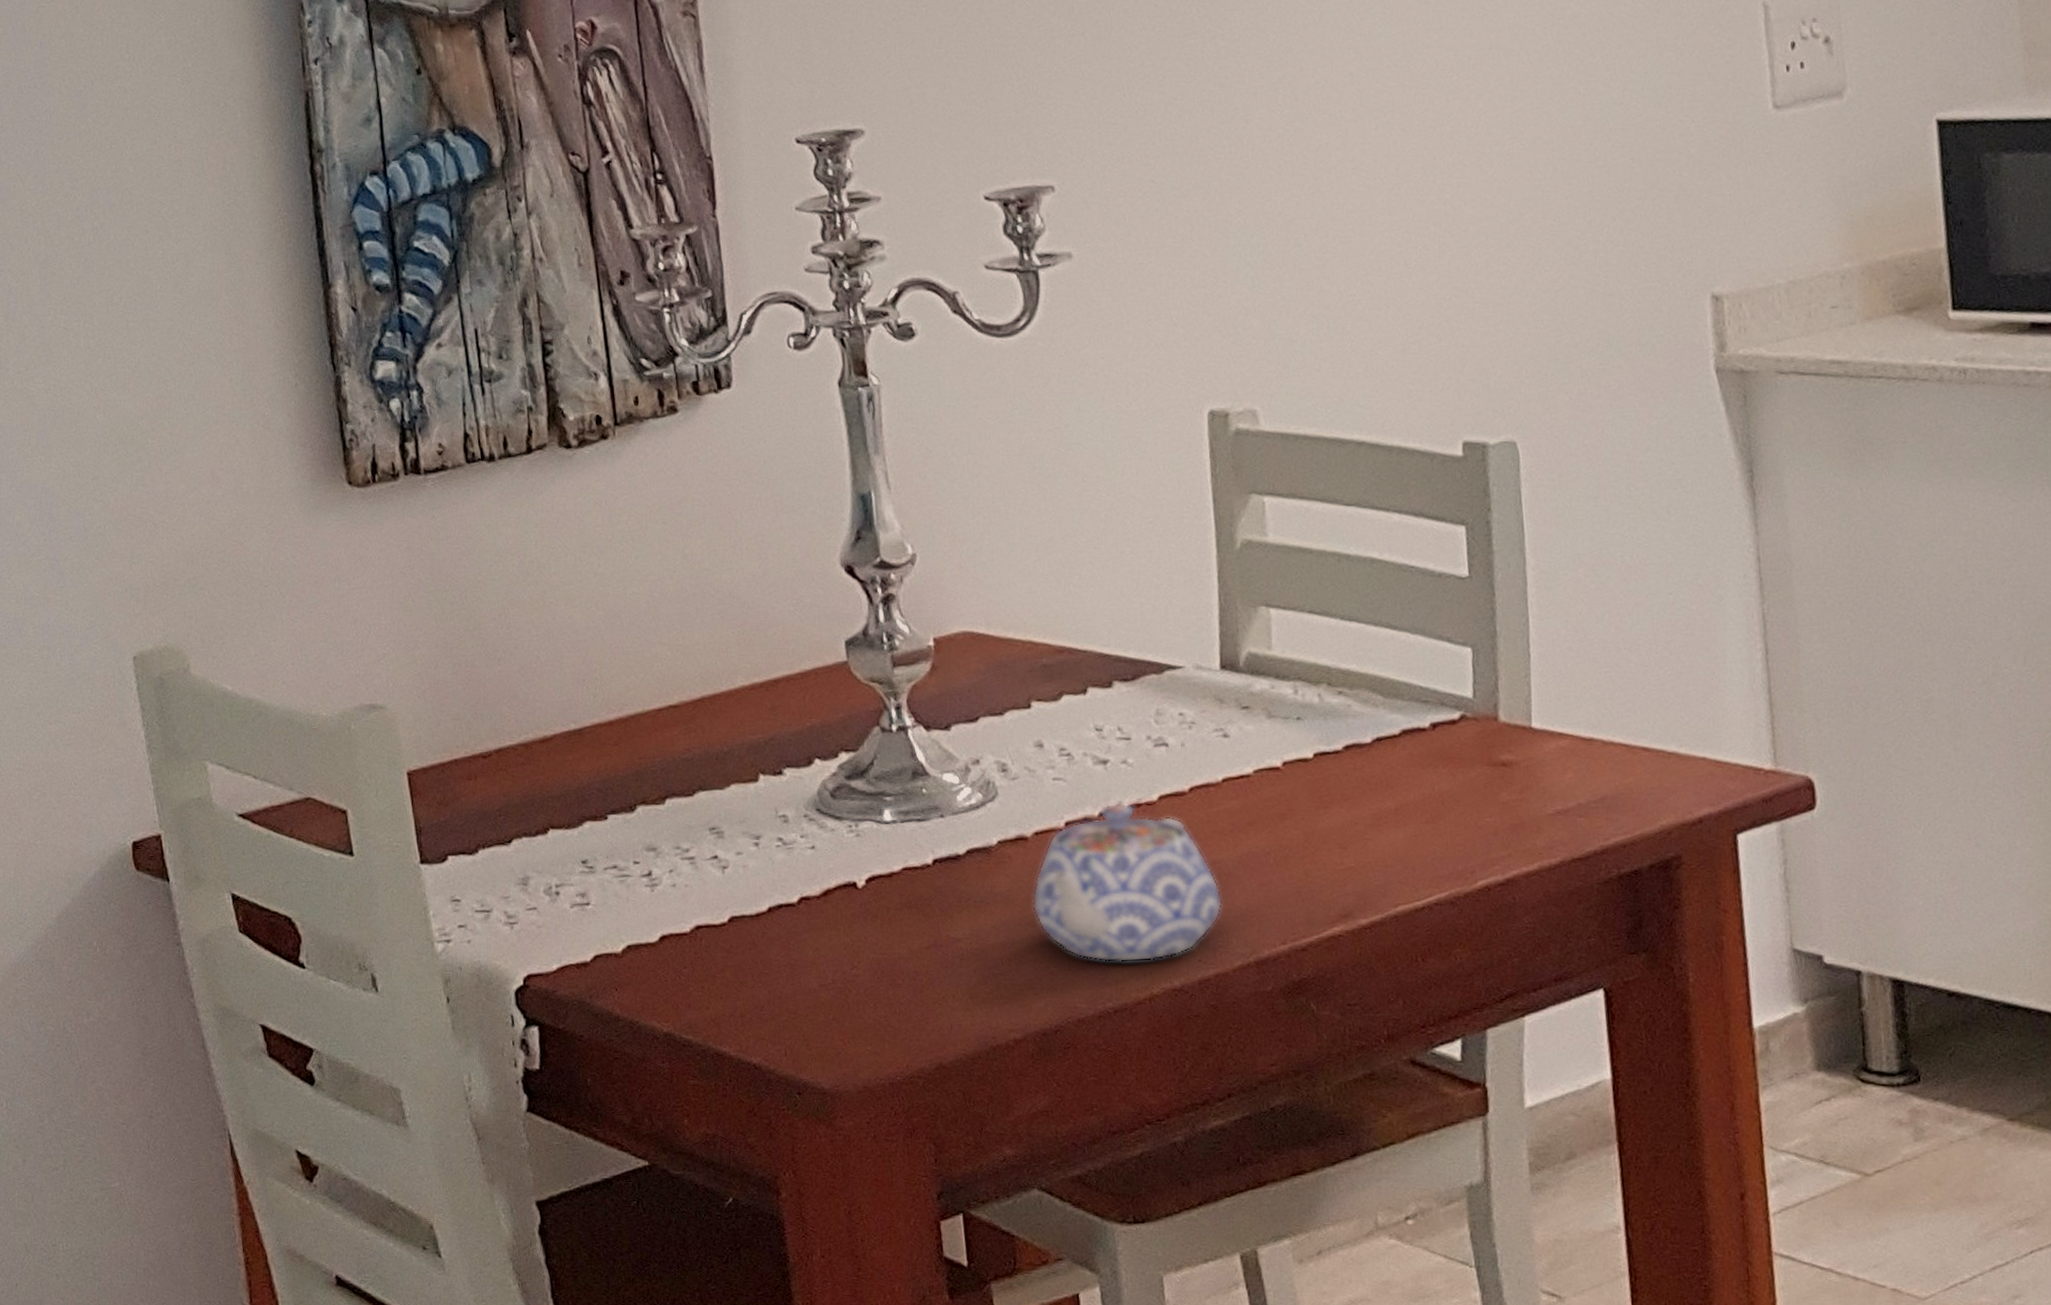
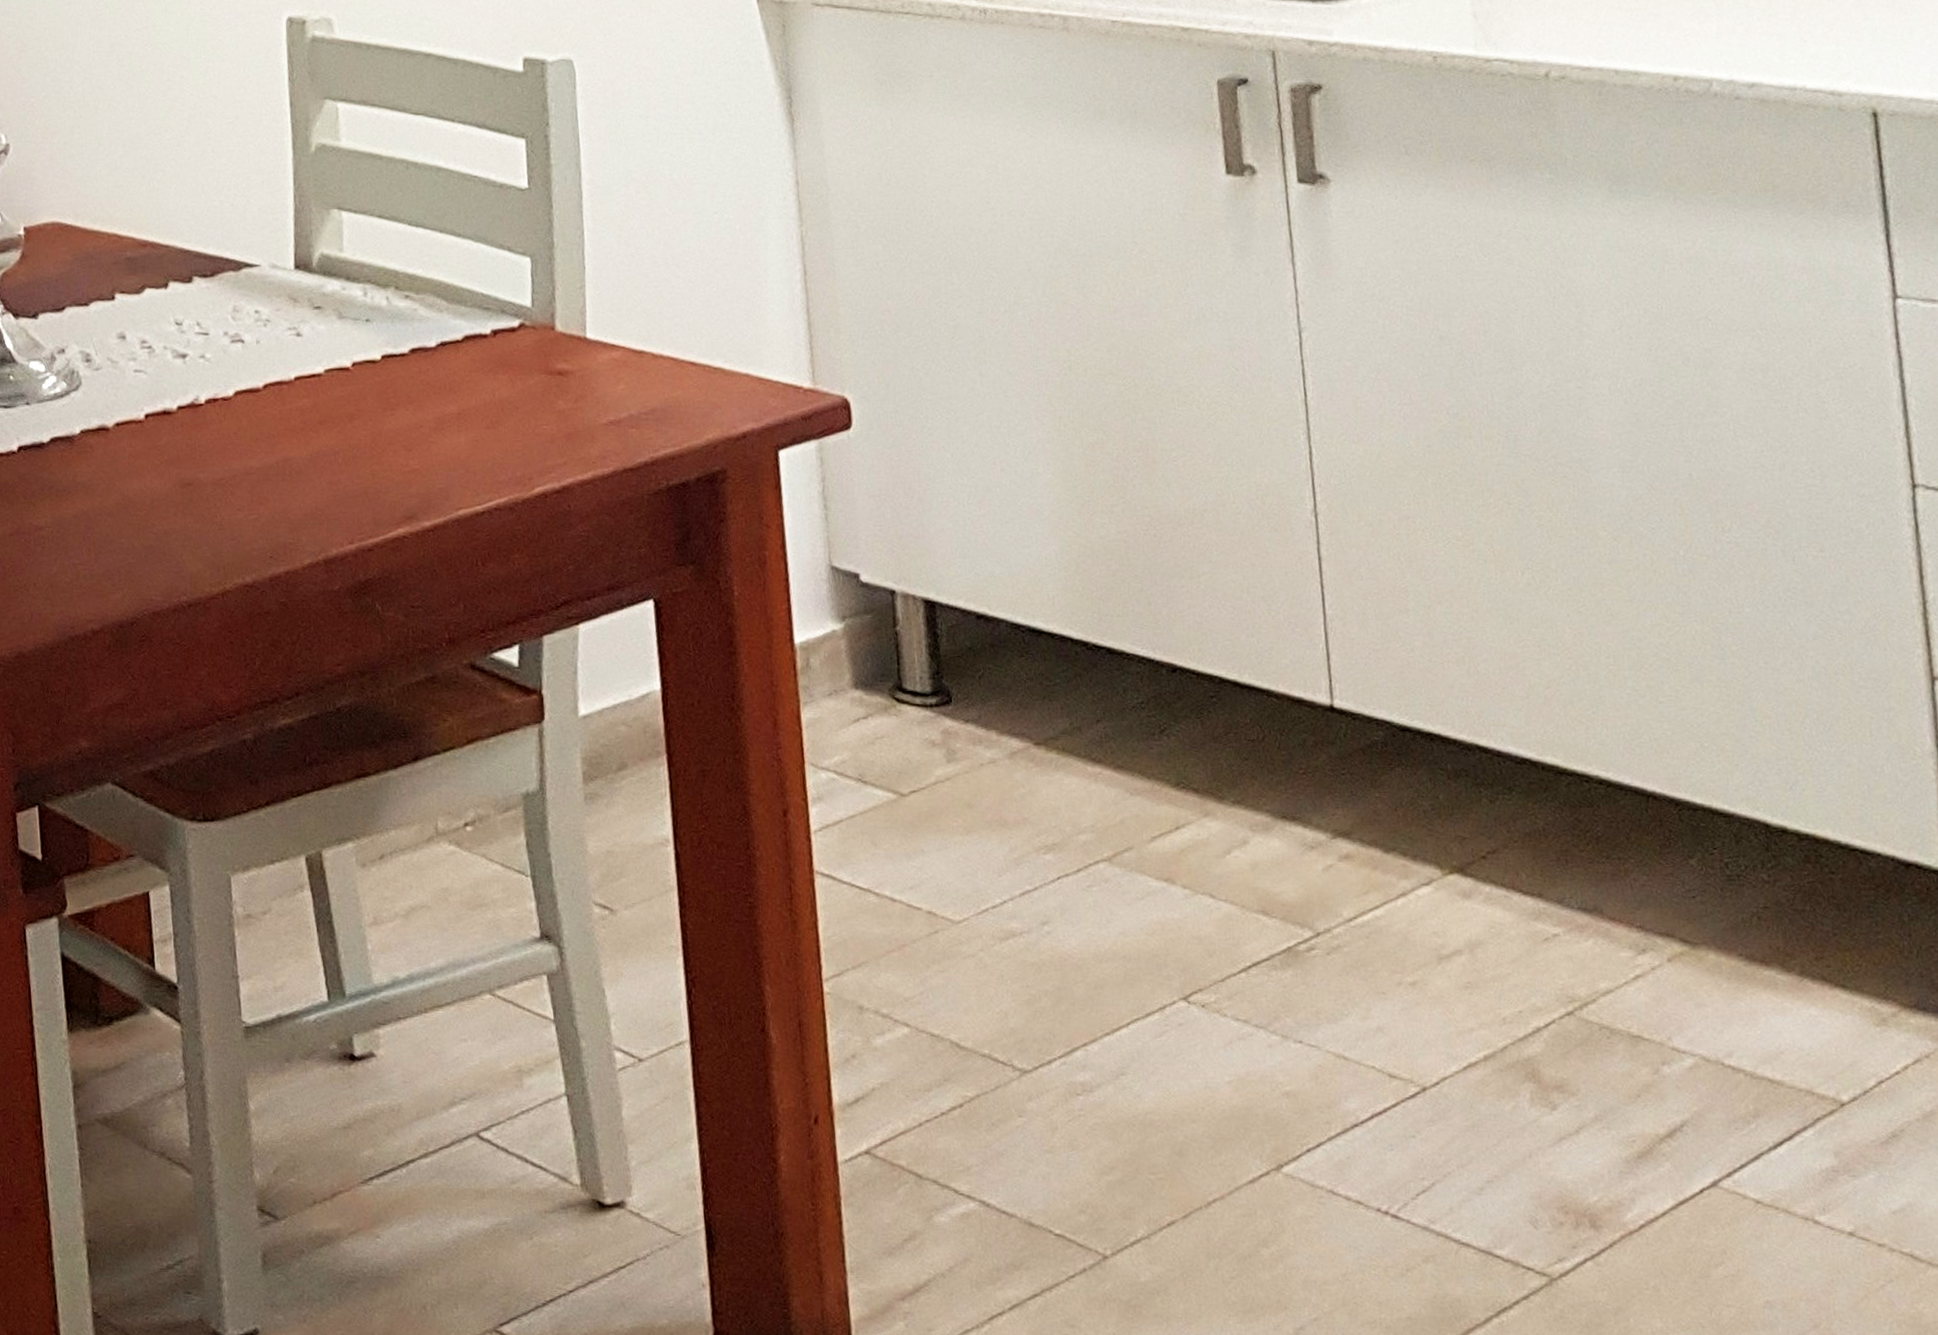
teapot: present [1032,802,1223,963] -> none [112,397,294,557]

